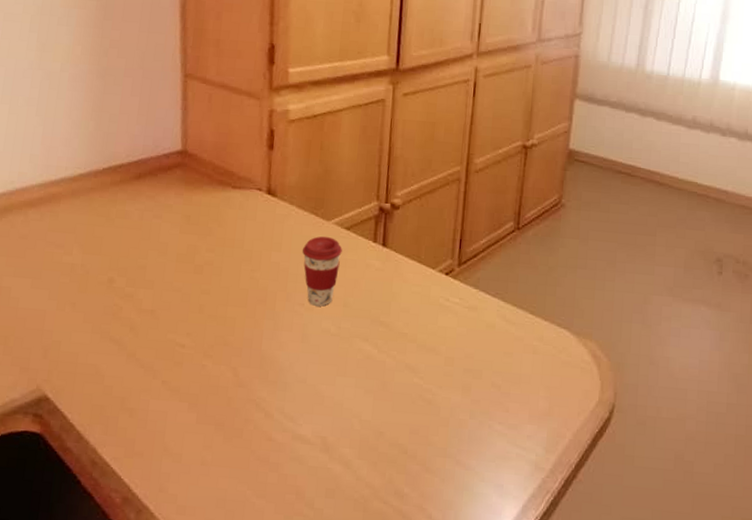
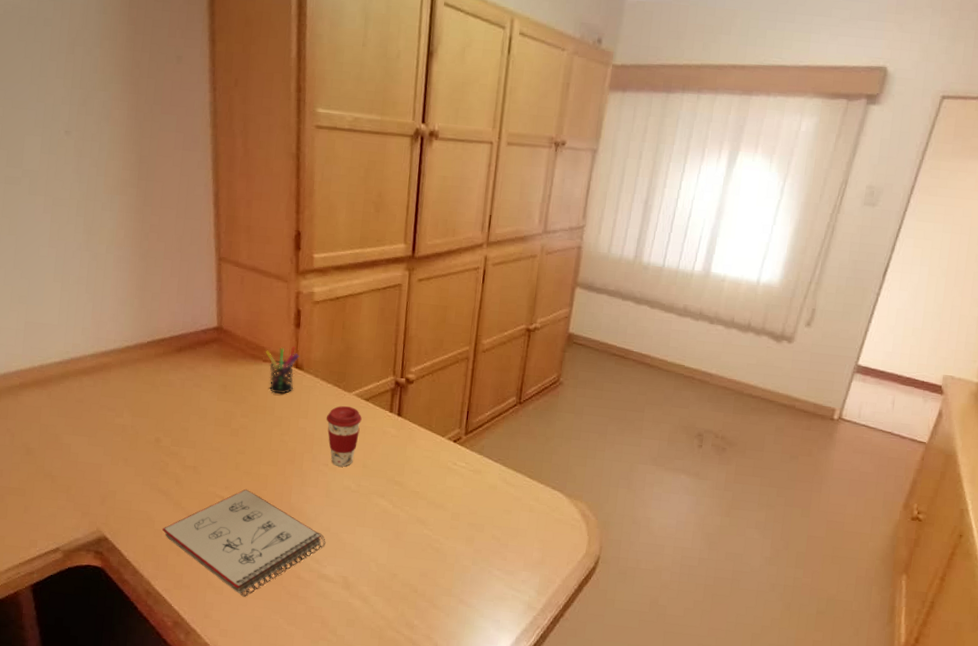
notepad: none [112,335,302,465] -> present [161,489,326,597]
pen holder: none [234,170,272,225] -> present [265,346,299,394]

